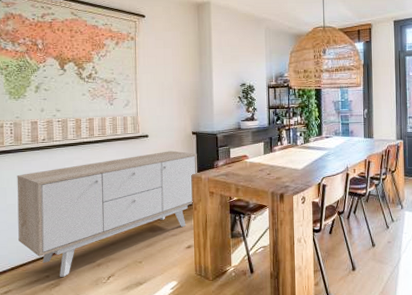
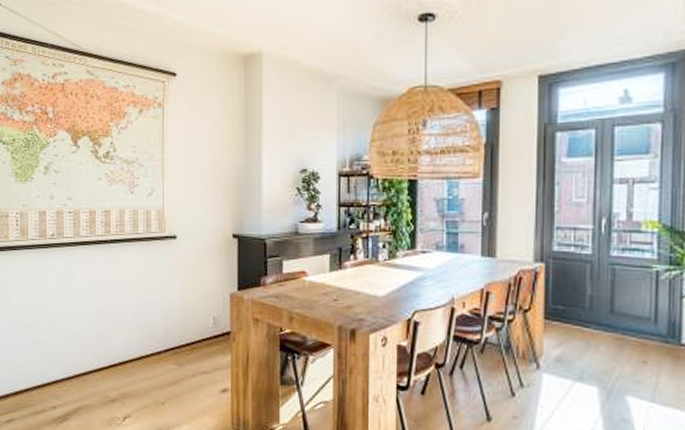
sideboard: present [17,151,197,277] -> none [22,258,238,411]

